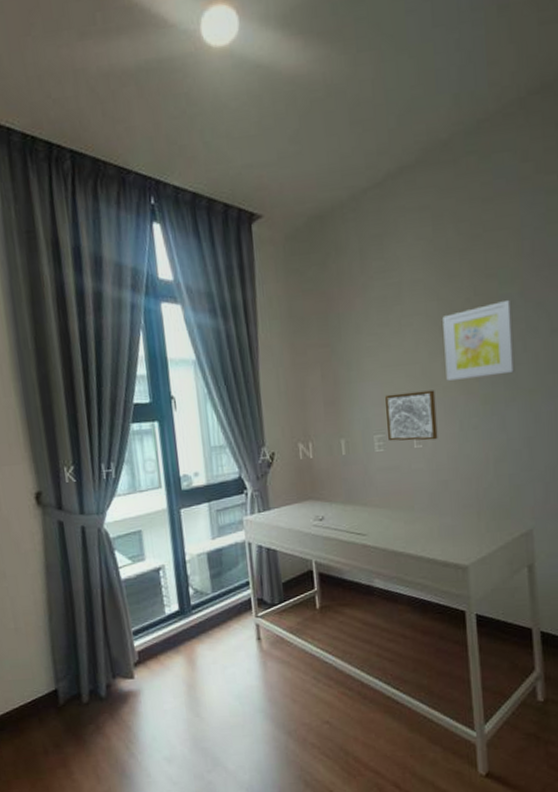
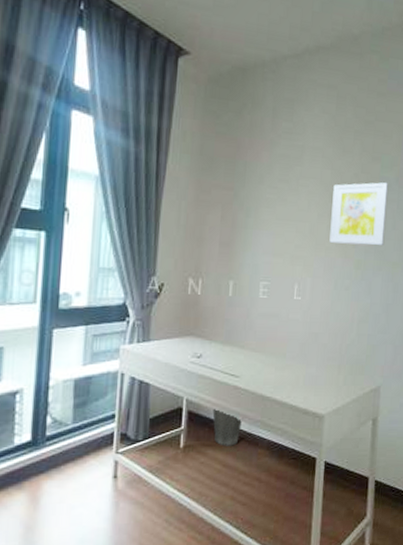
waste basket: none [344,569,377,605] -> present [212,409,243,446]
wall art: present [385,390,438,441] -> none [273,245,319,294]

